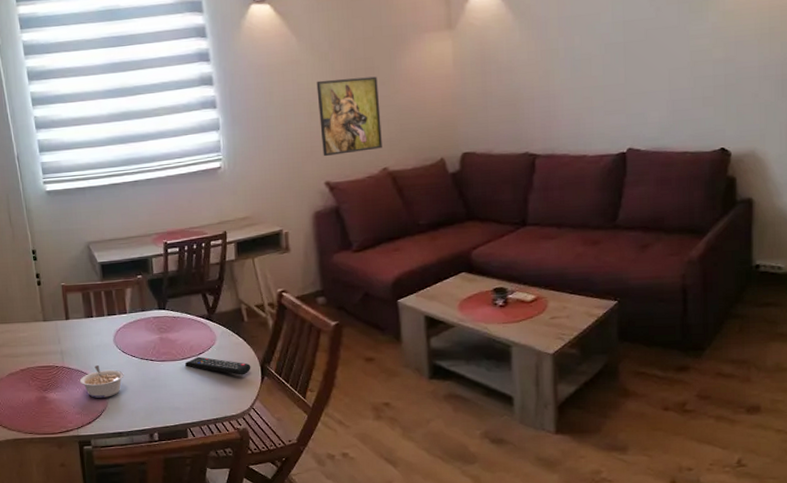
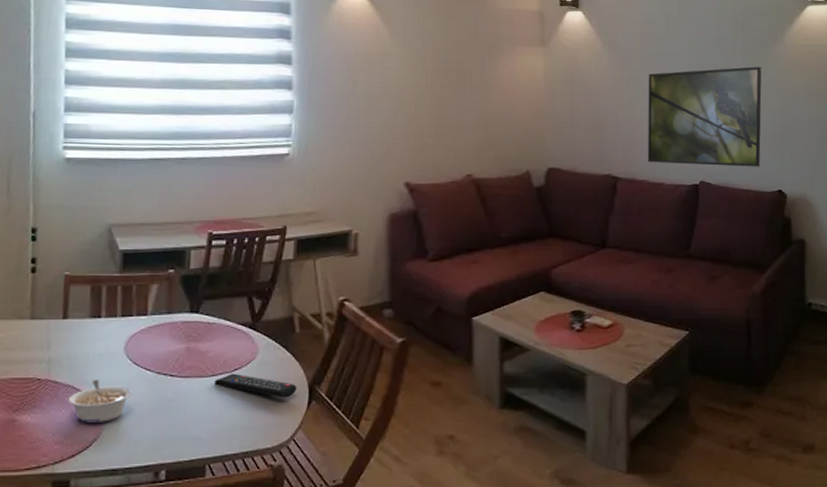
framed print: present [316,76,382,157] -> none [404,76,469,156]
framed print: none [566,13,702,135] -> present [647,66,762,167]

